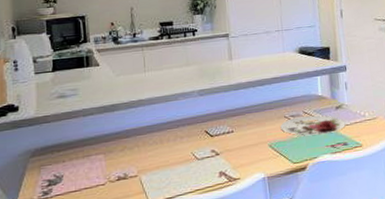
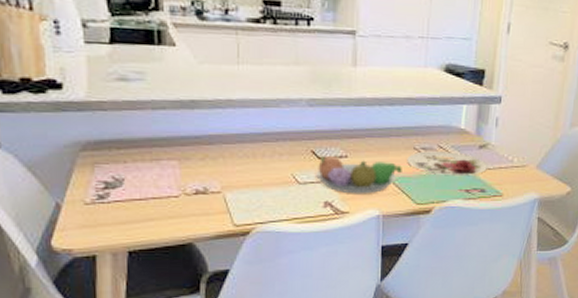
fruit bowl: none [210,131,278,163] -> present [316,156,402,194]

